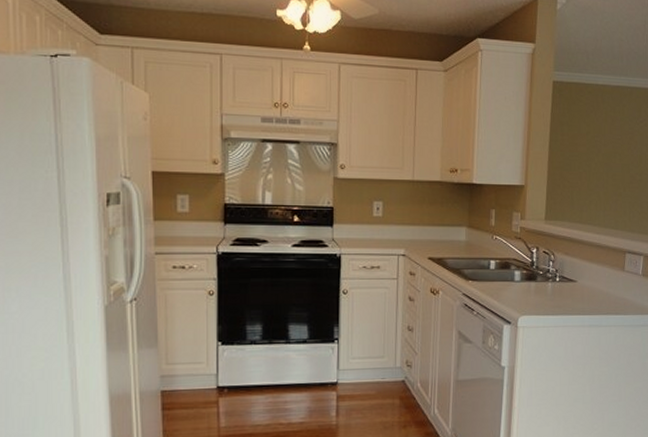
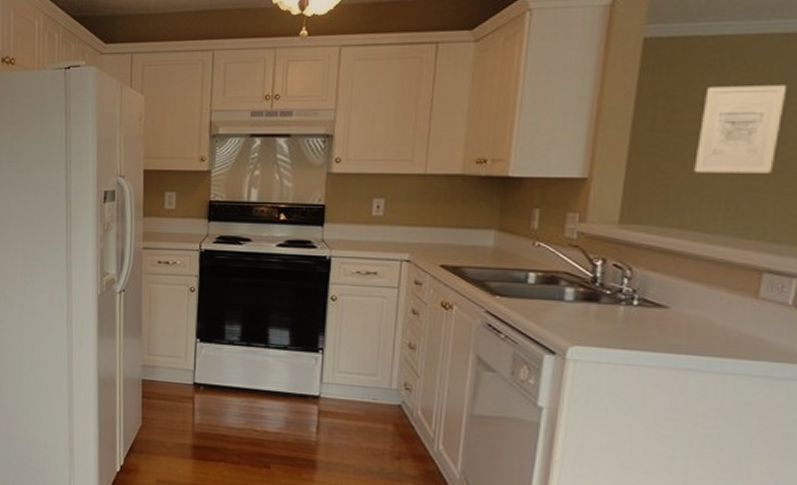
wall art: none [586,121,632,184] -> present [694,85,788,173]

